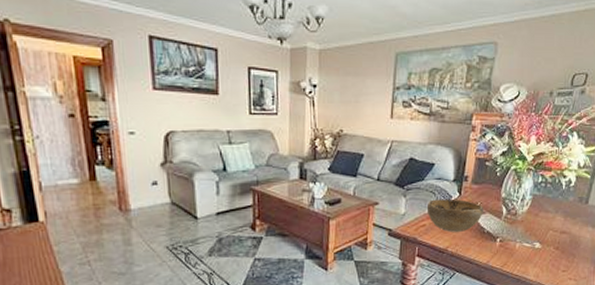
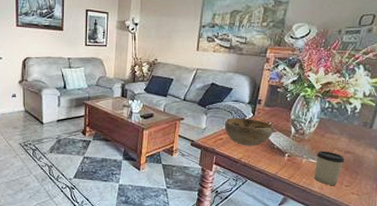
cup: none [529,232,561,272] -> present [314,151,345,185]

